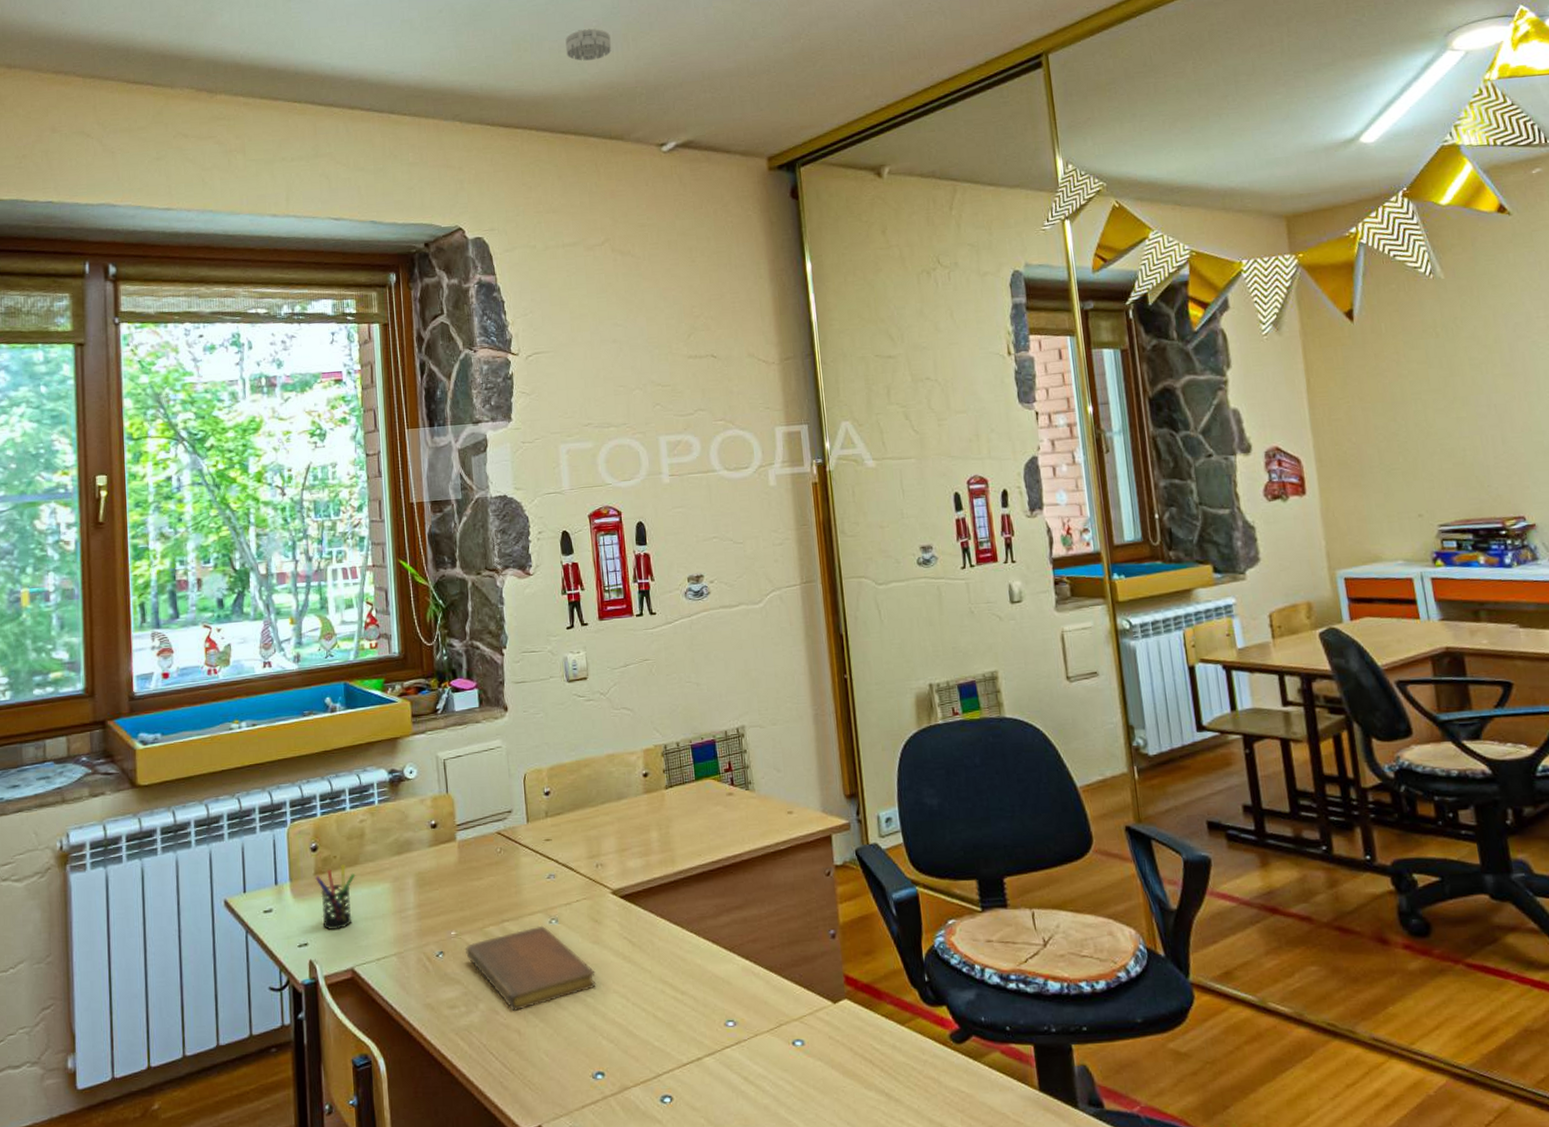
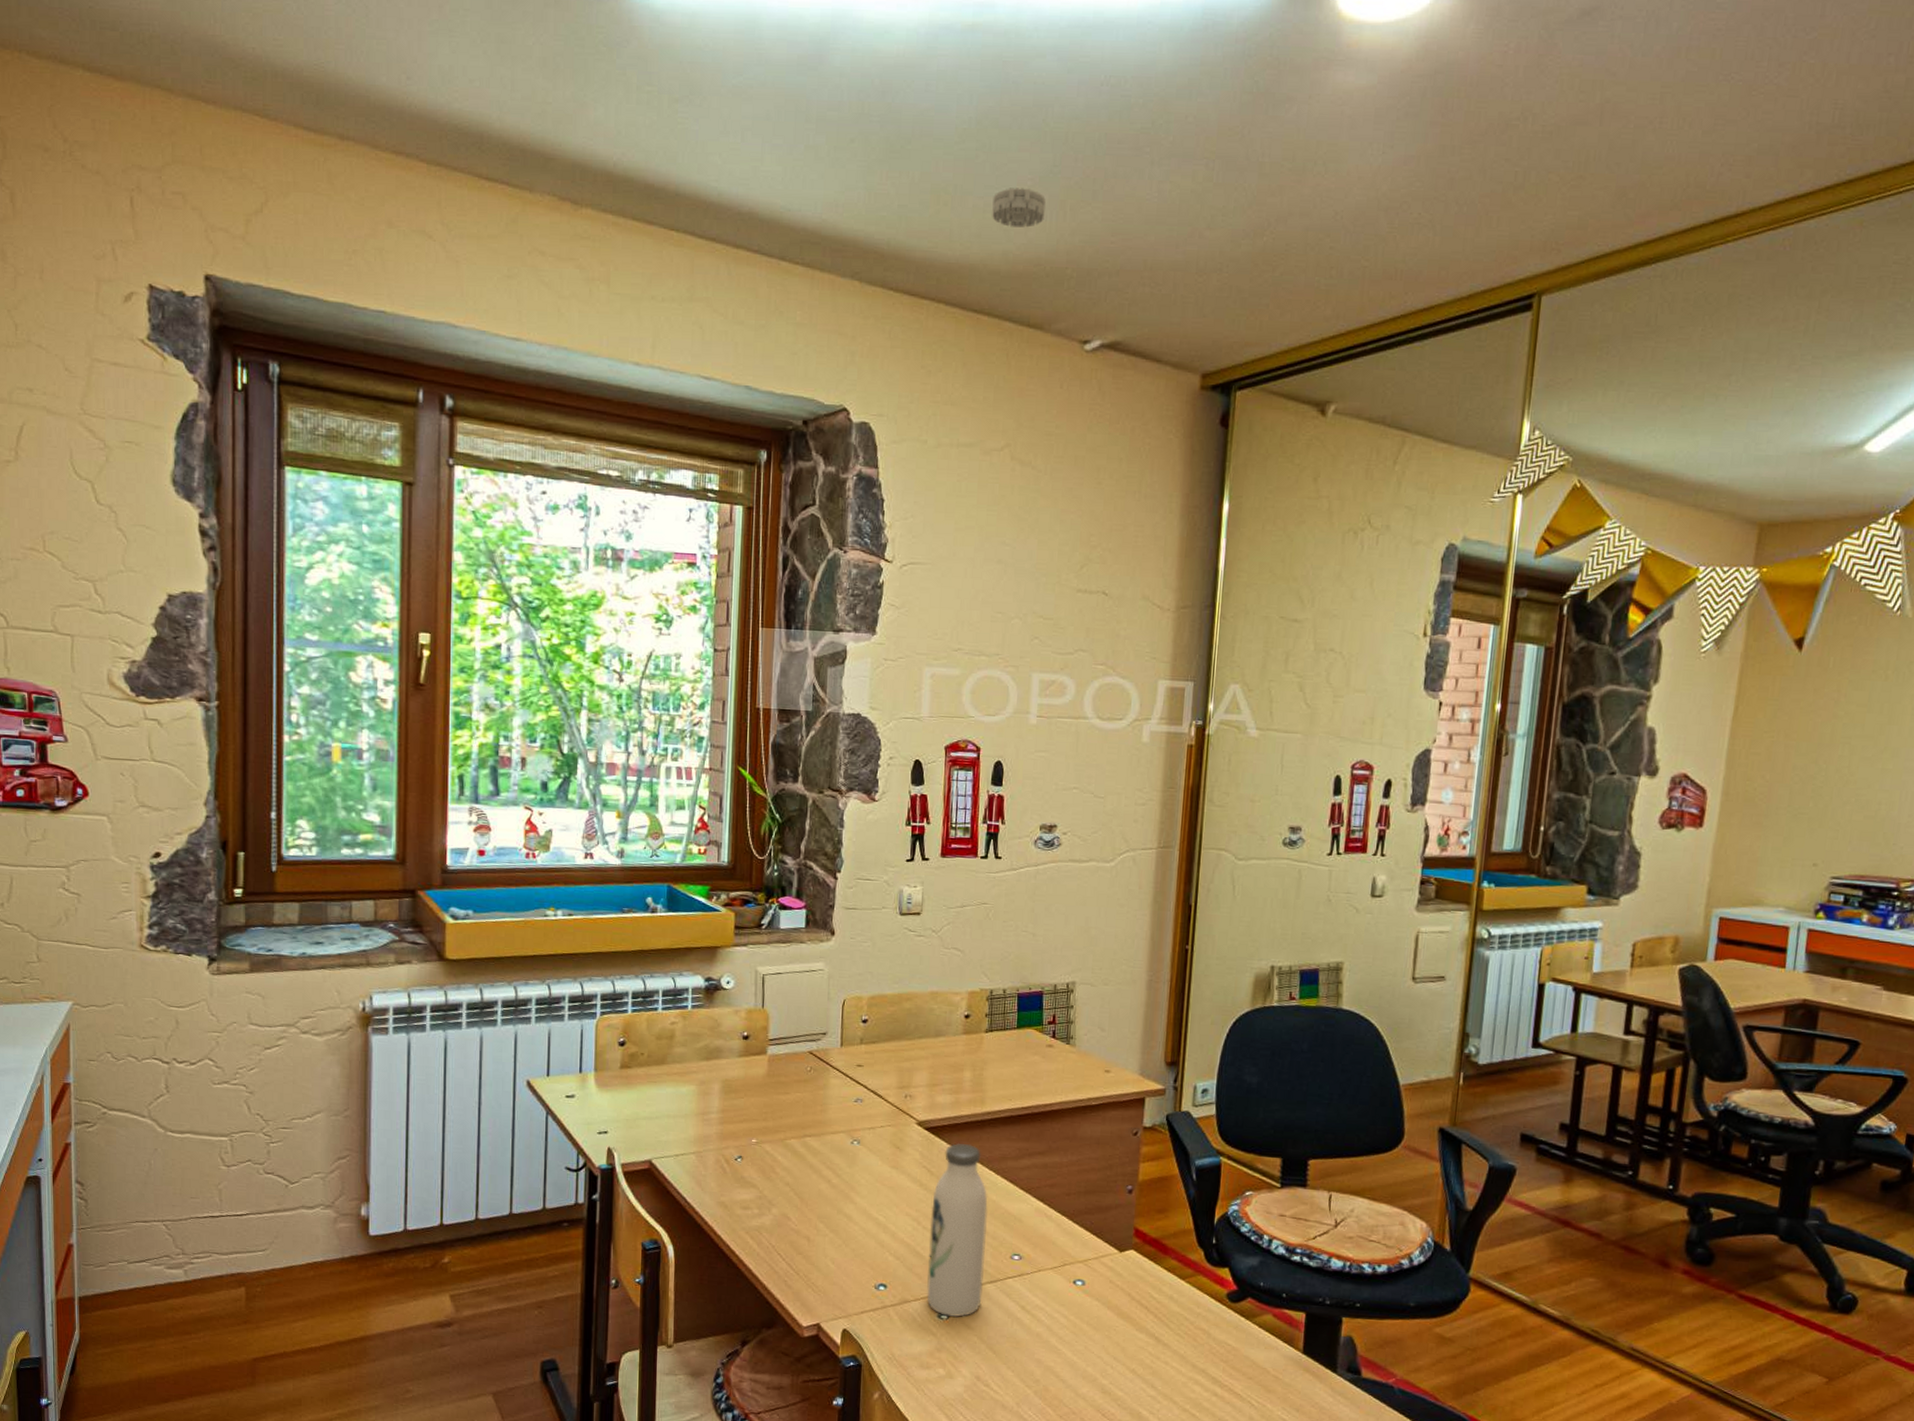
pen holder: present [315,864,356,930] -> none [620,1062,662,1122]
notebook: present [466,925,595,1011] -> none [765,1144,891,1219]
water bottle: none [638,907,703,1100] -> present [927,1142,988,1318]

